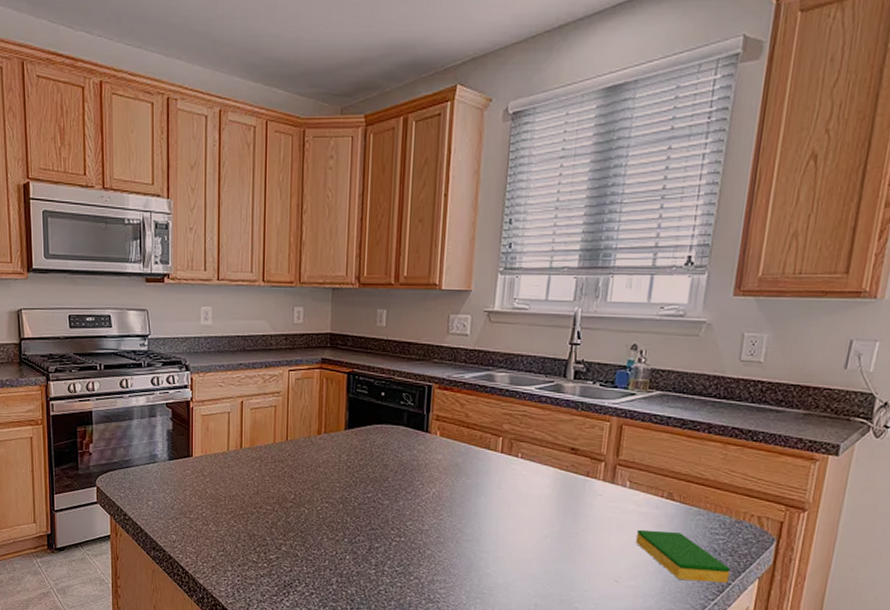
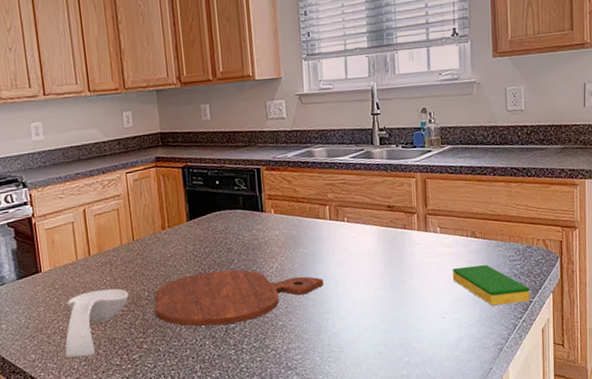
spoon rest: none [205,483,274,548] -> present [65,288,129,358]
cutting board: none [297,485,484,544] -> present [154,269,324,327]

